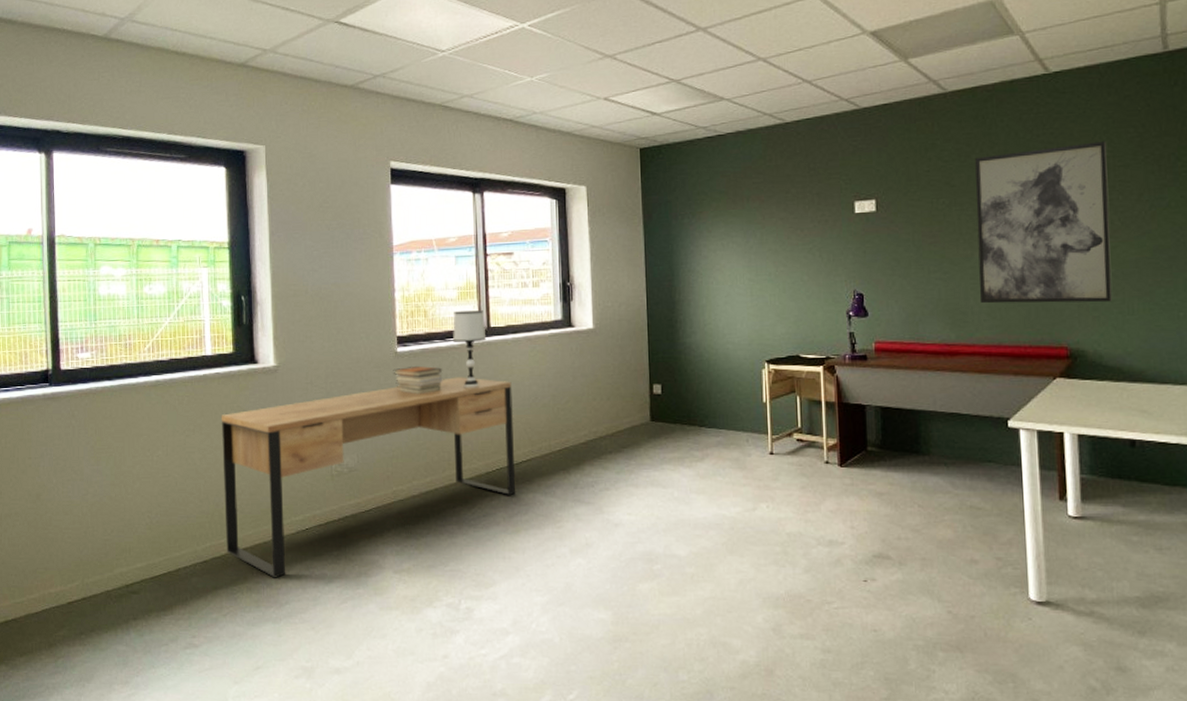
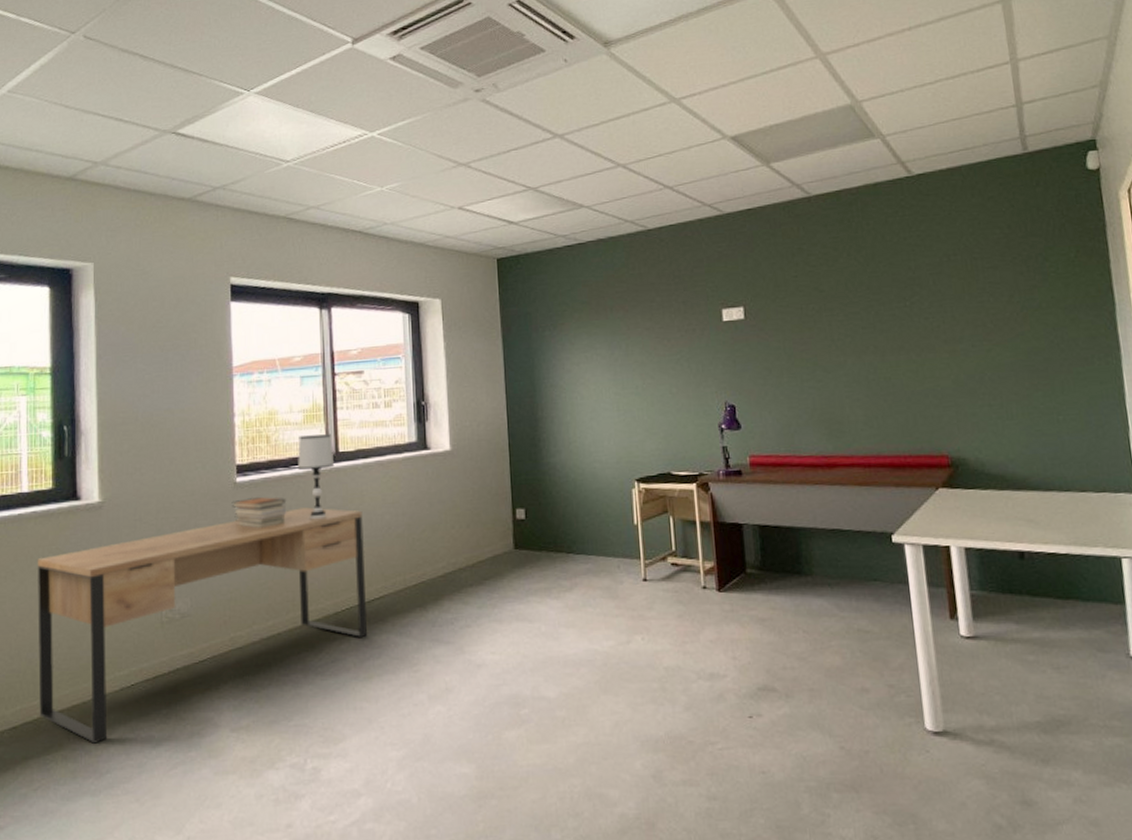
wall art: present [975,141,1112,304] -> none [843,243,990,412]

